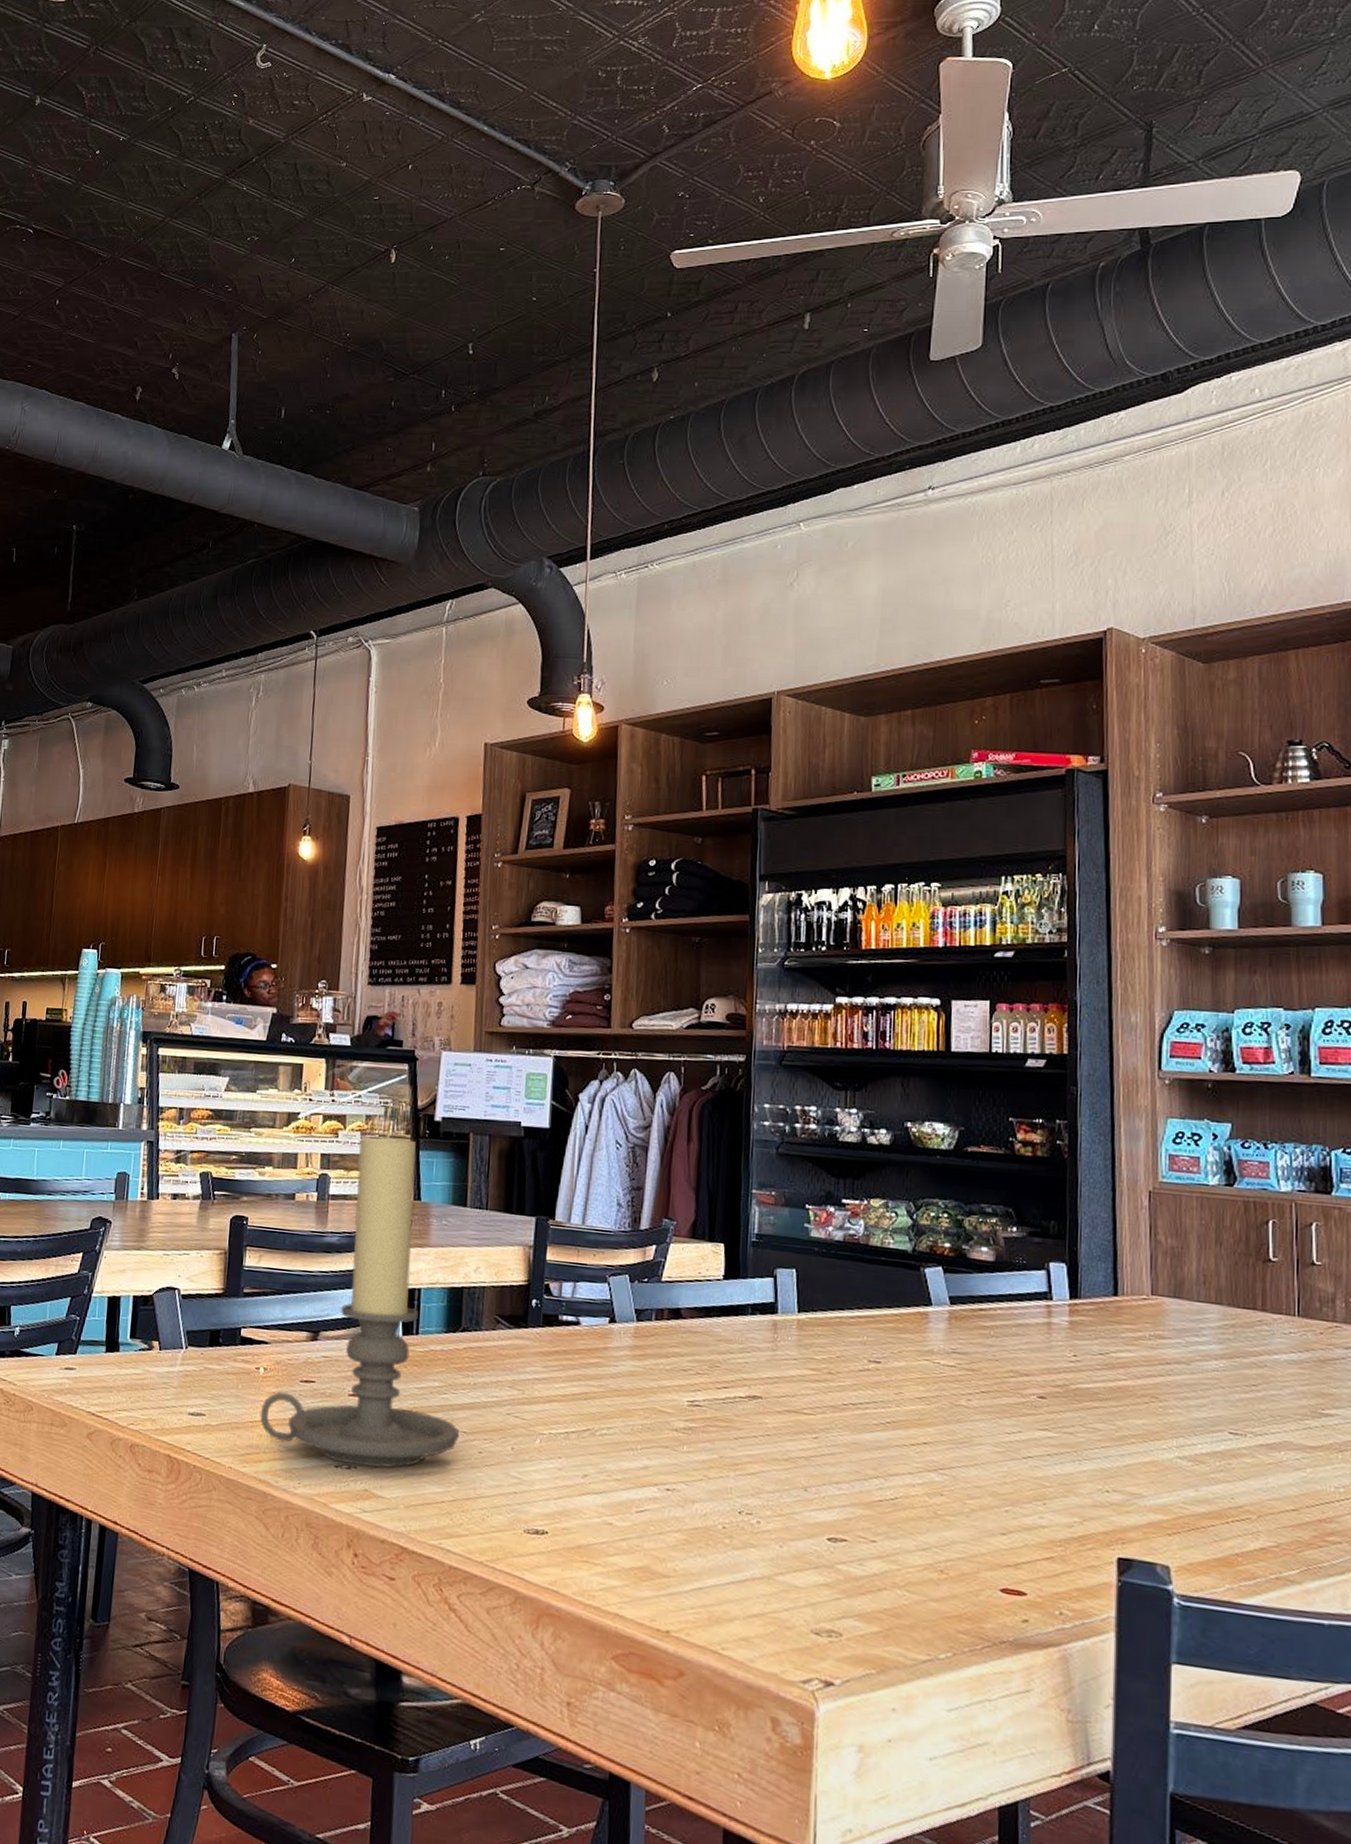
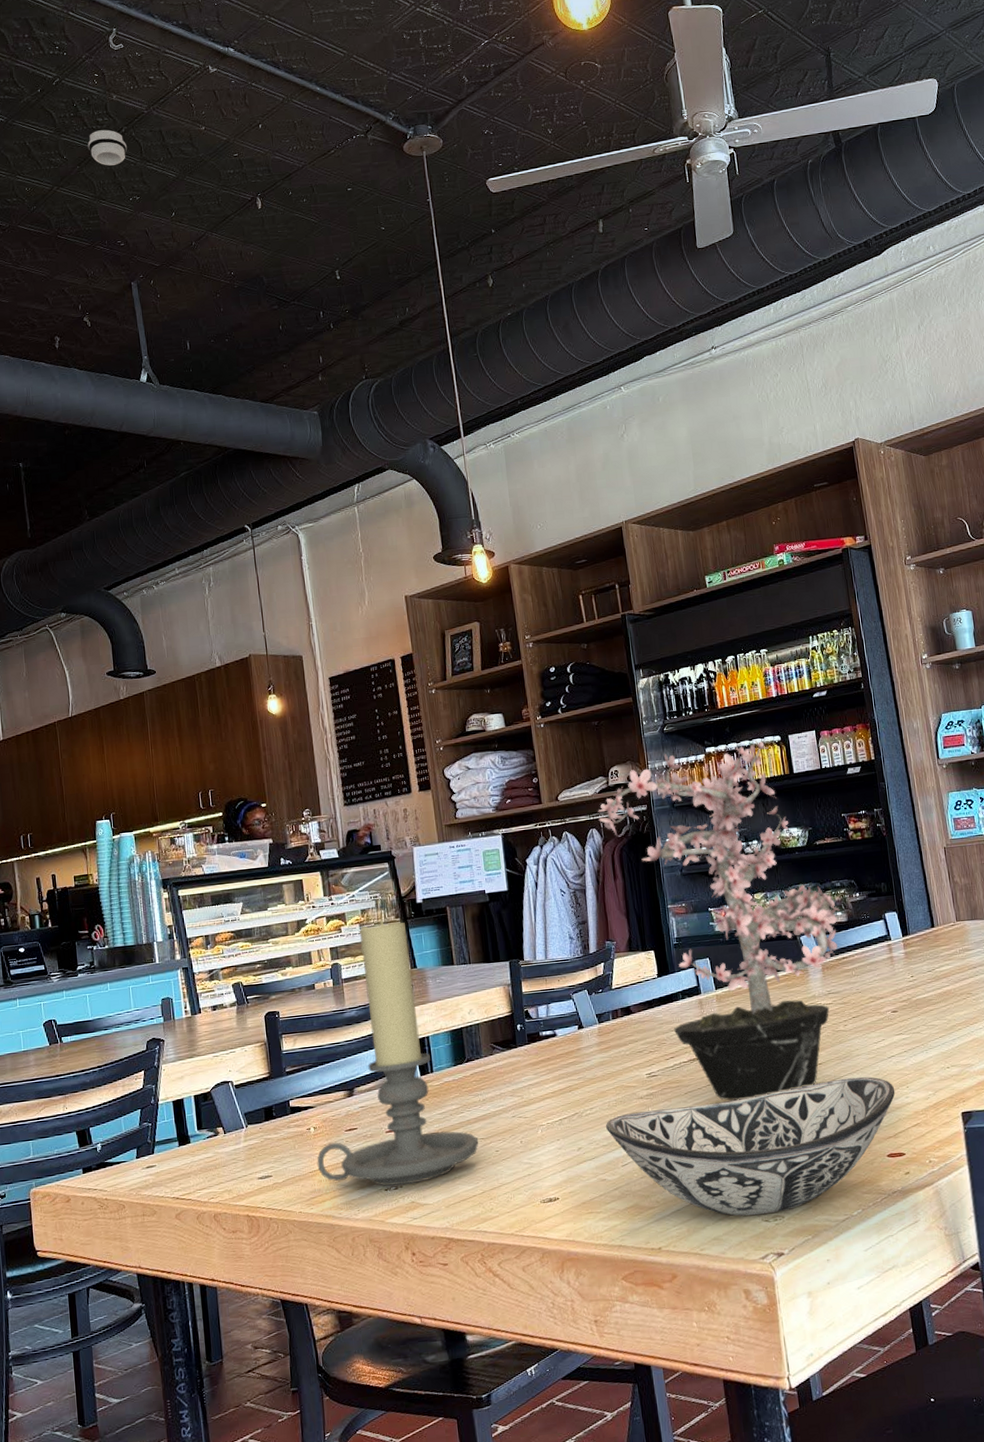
smoke detector: none [211,158,255,199] -> present [87,129,127,166]
decorative bowl: none [623,1445,1026,1627] -> present [605,1077,895,1216]
potted plant: none [680,993,987,1470] -> present [598,740,840,1101]

